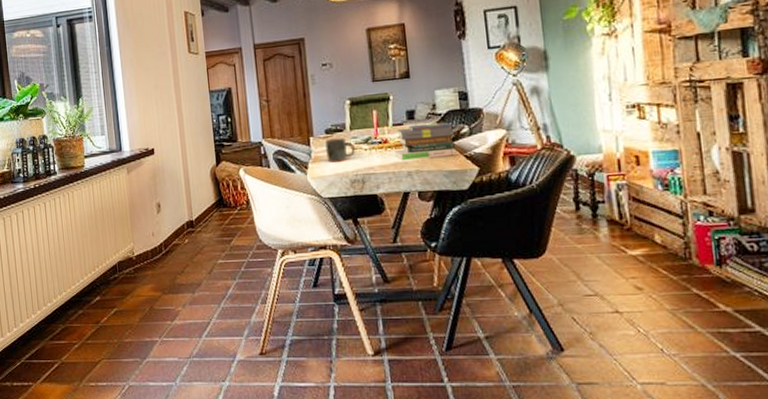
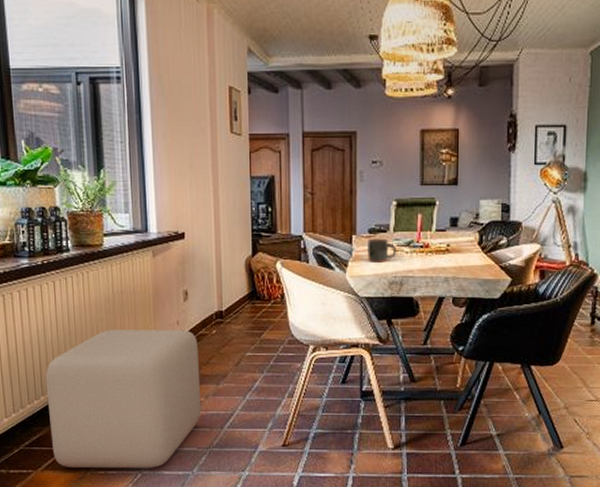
pouf: none [40,241,180,381] -> present [45,330,201,469]
books: present [394,122,457,161] -> none [434,232,493,267]

